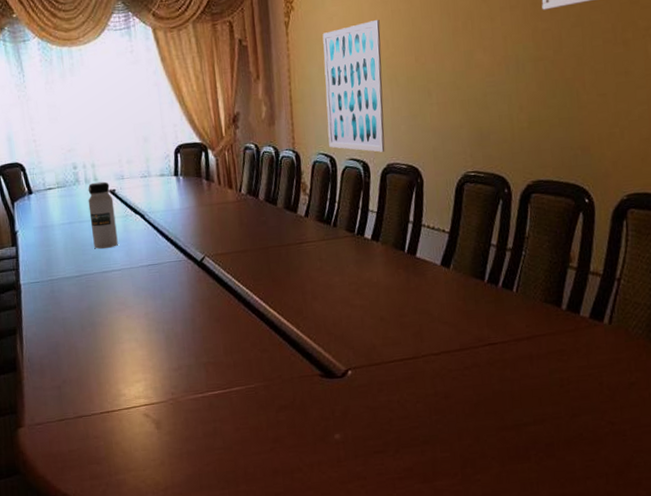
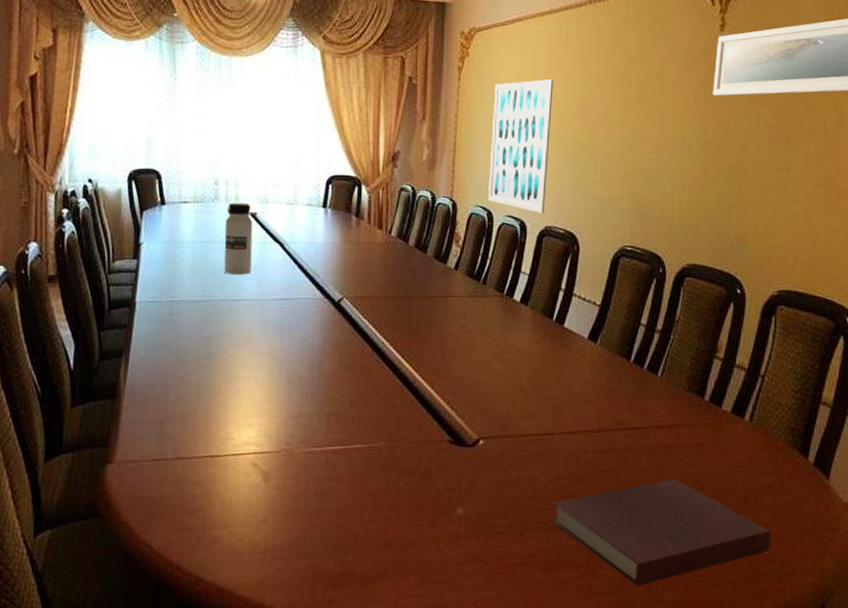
notebook: none [424,386,641,487] -> present [553,479,771,586]

